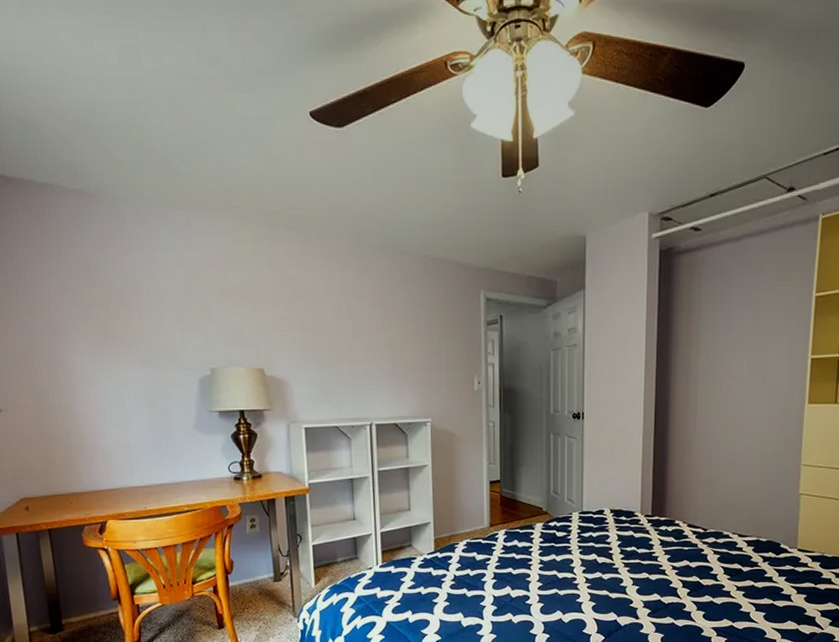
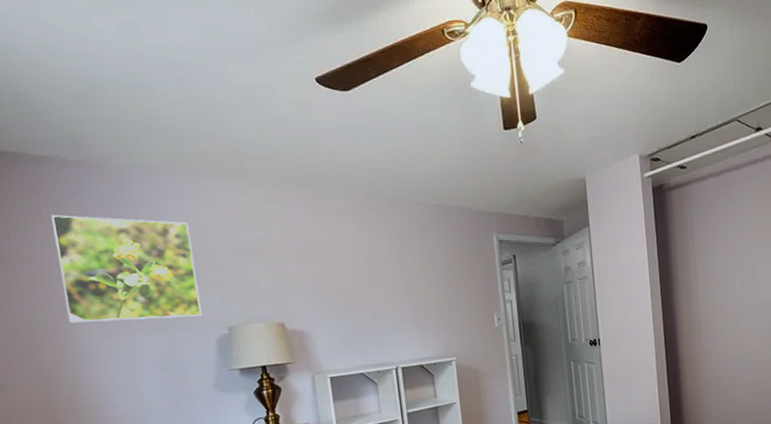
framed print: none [51,243,187,356] -> present [51,214,203,323]

